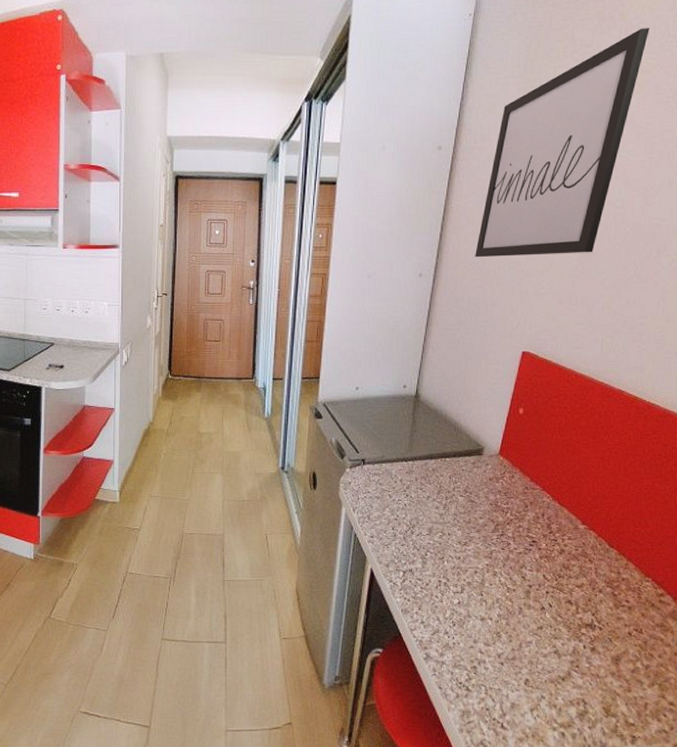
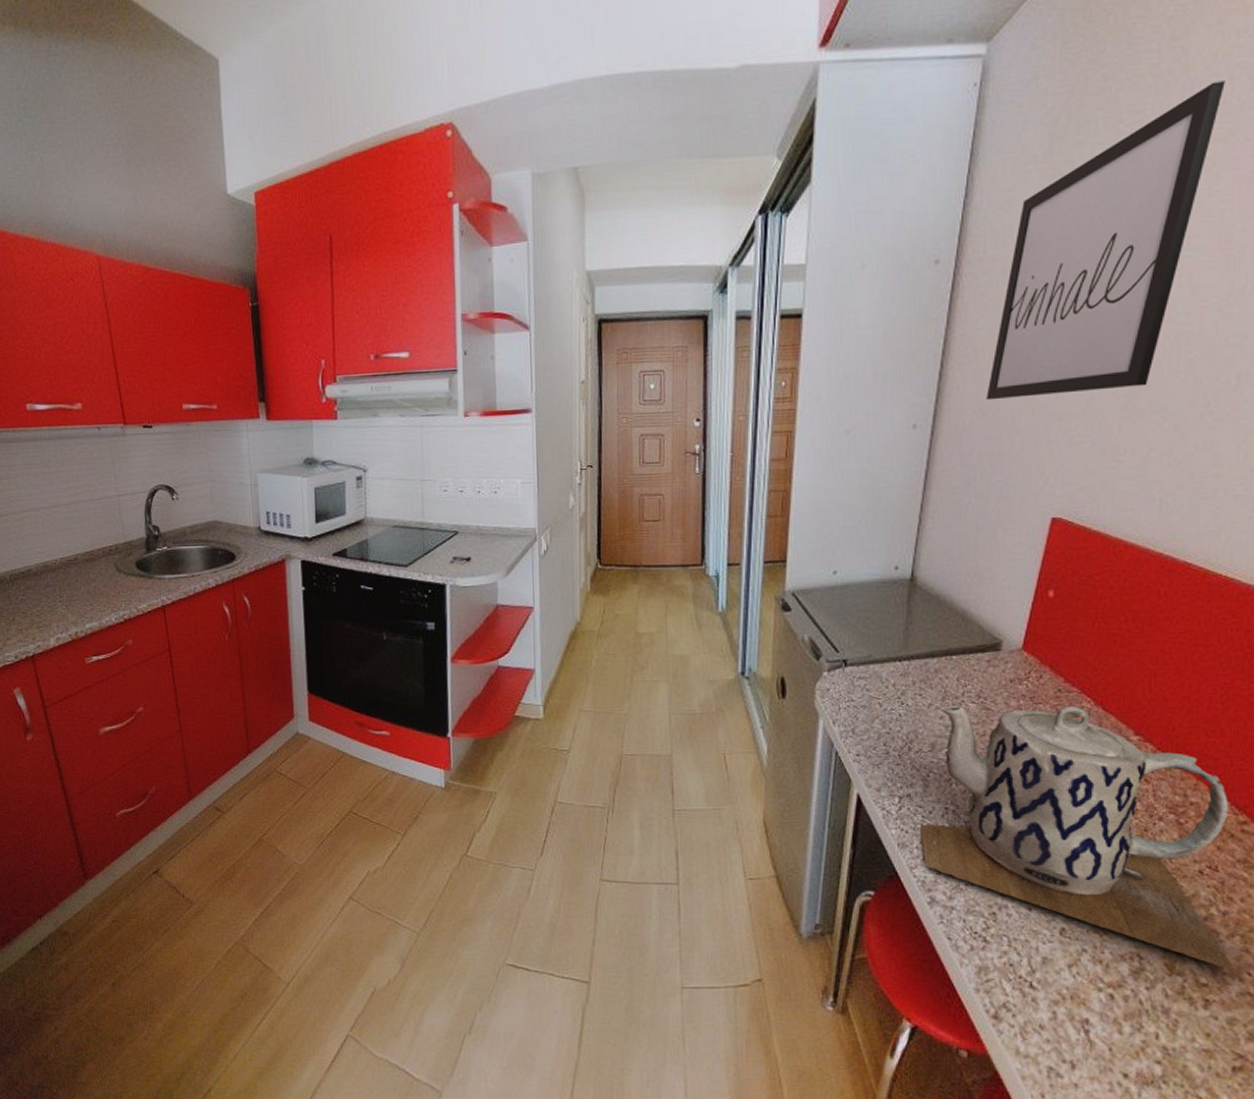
teapot: none [419,498,655,714] -> present [919,705,1236,972]

